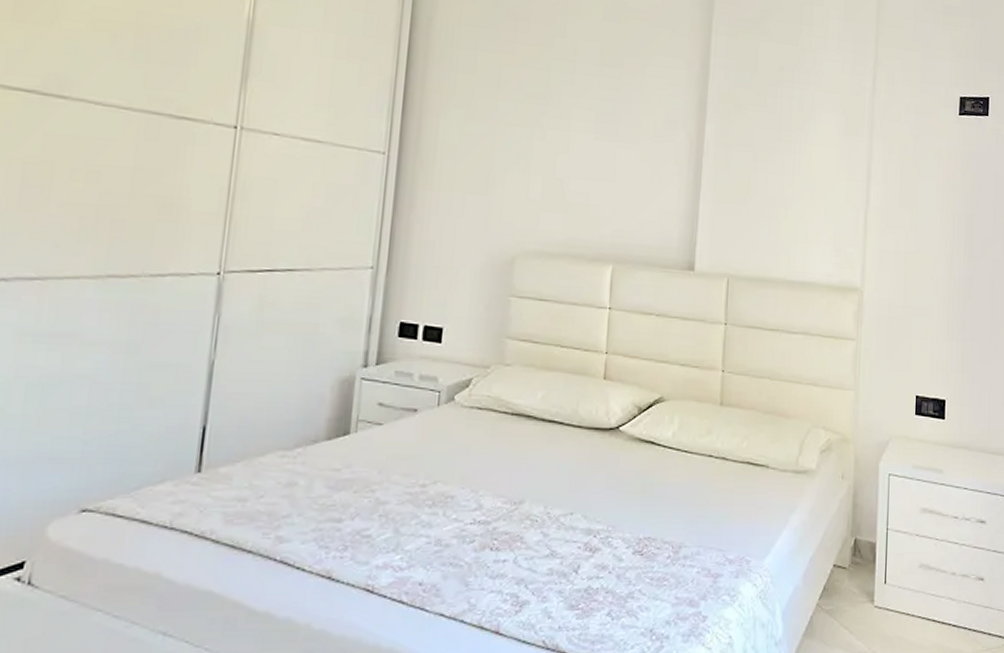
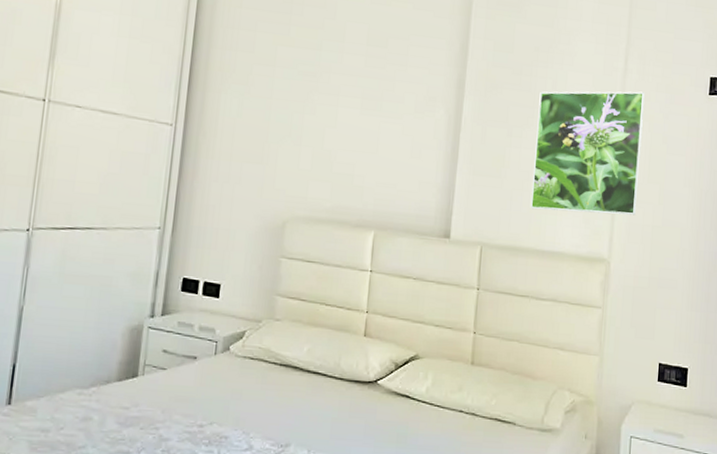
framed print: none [778,112,894,242] -> present [530,91,645,216]

